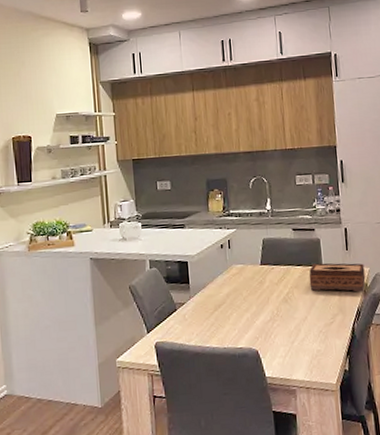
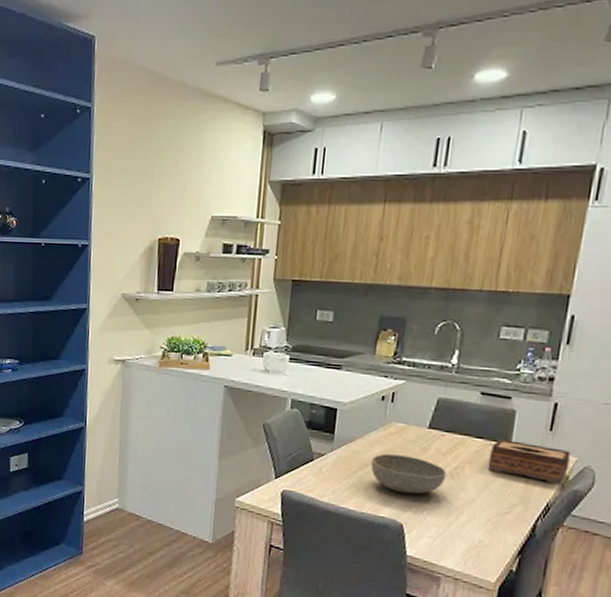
bowl: none [223,291,282,324] -> present [371,454,447,494]

